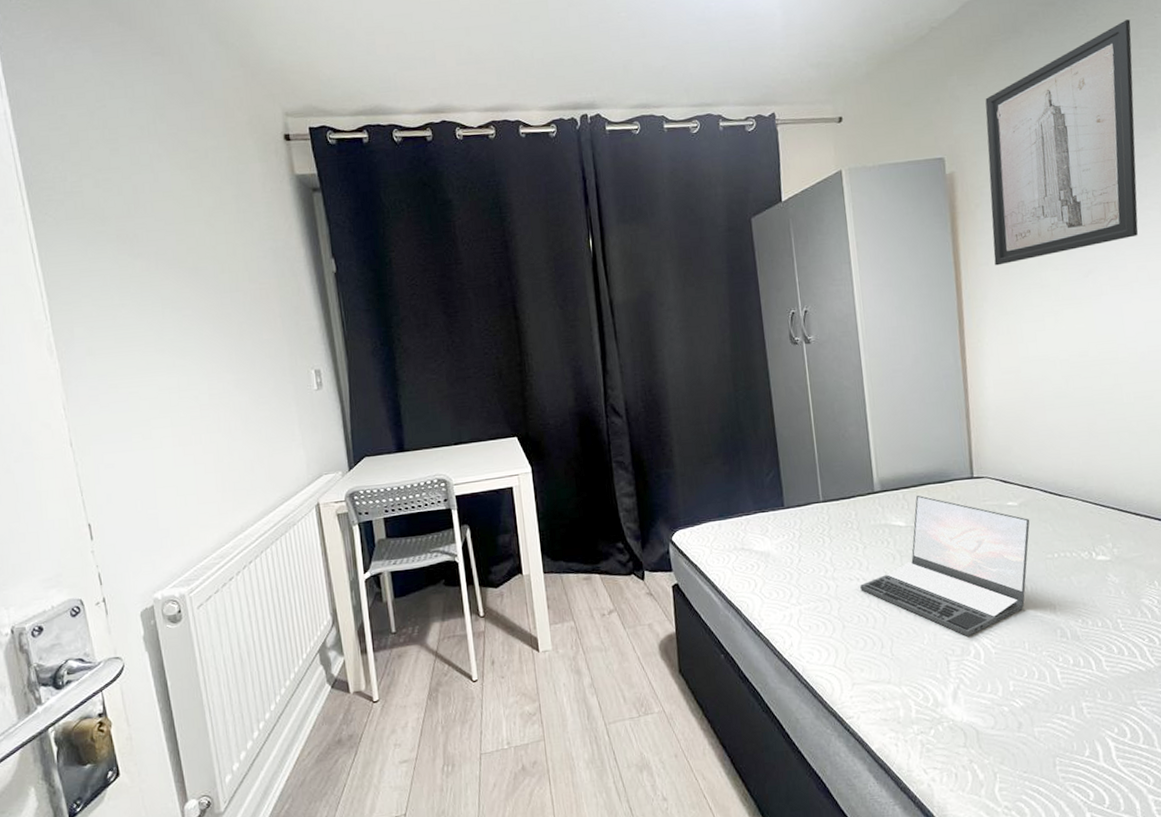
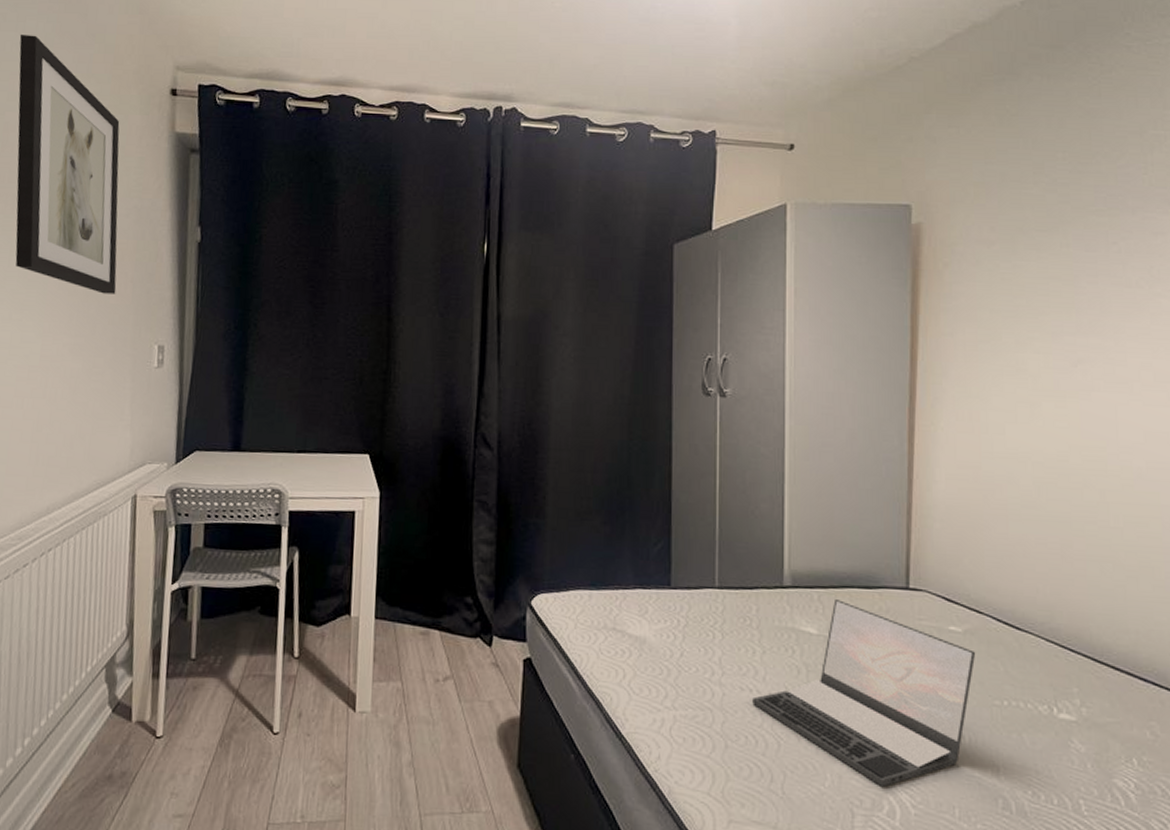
wall art: none [130,99,268,331] -> present [15,35,120,294]
wall art: present [985,19,1139,266] -> none [960,75,1155,338]

